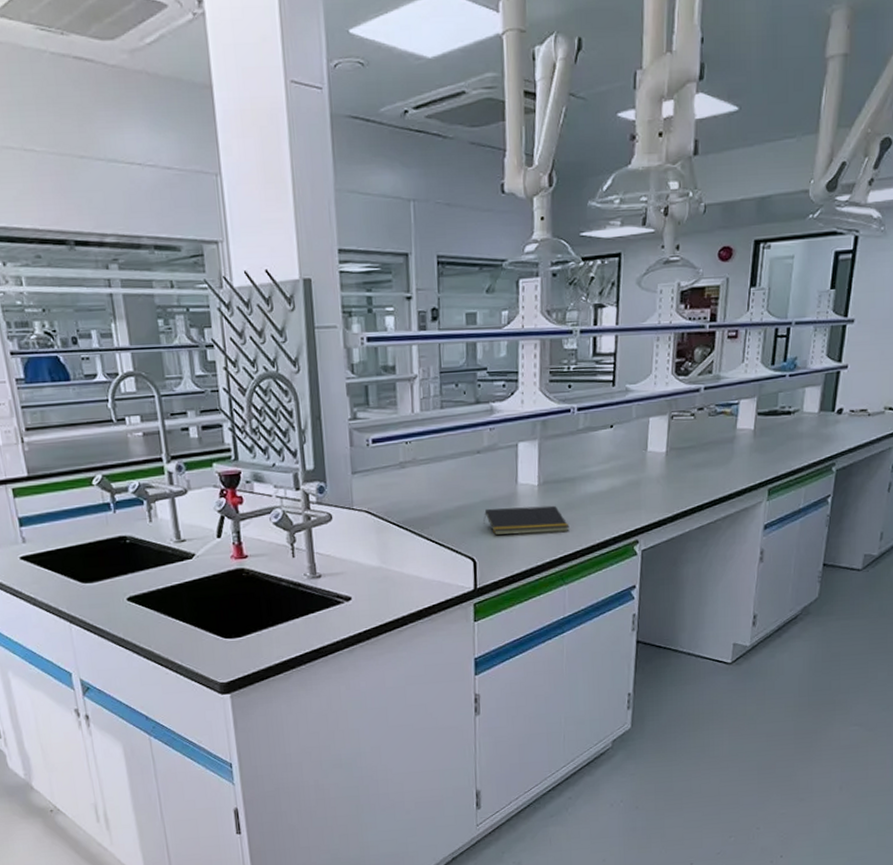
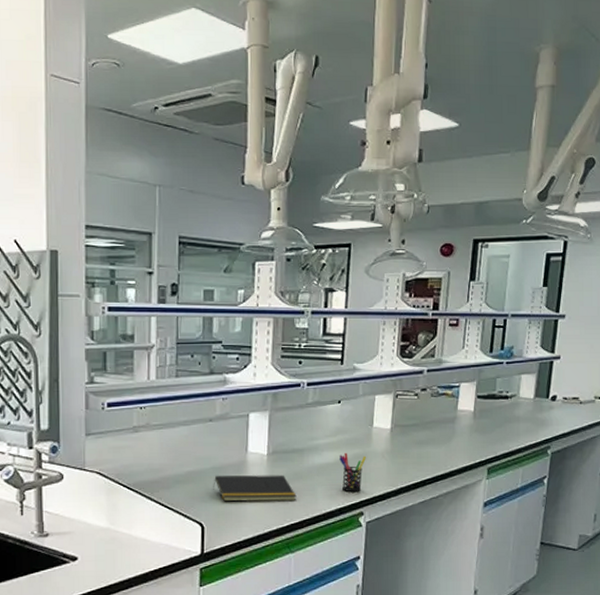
pen holder: none [613,479,641,521] -> present [339,452,367,493]

